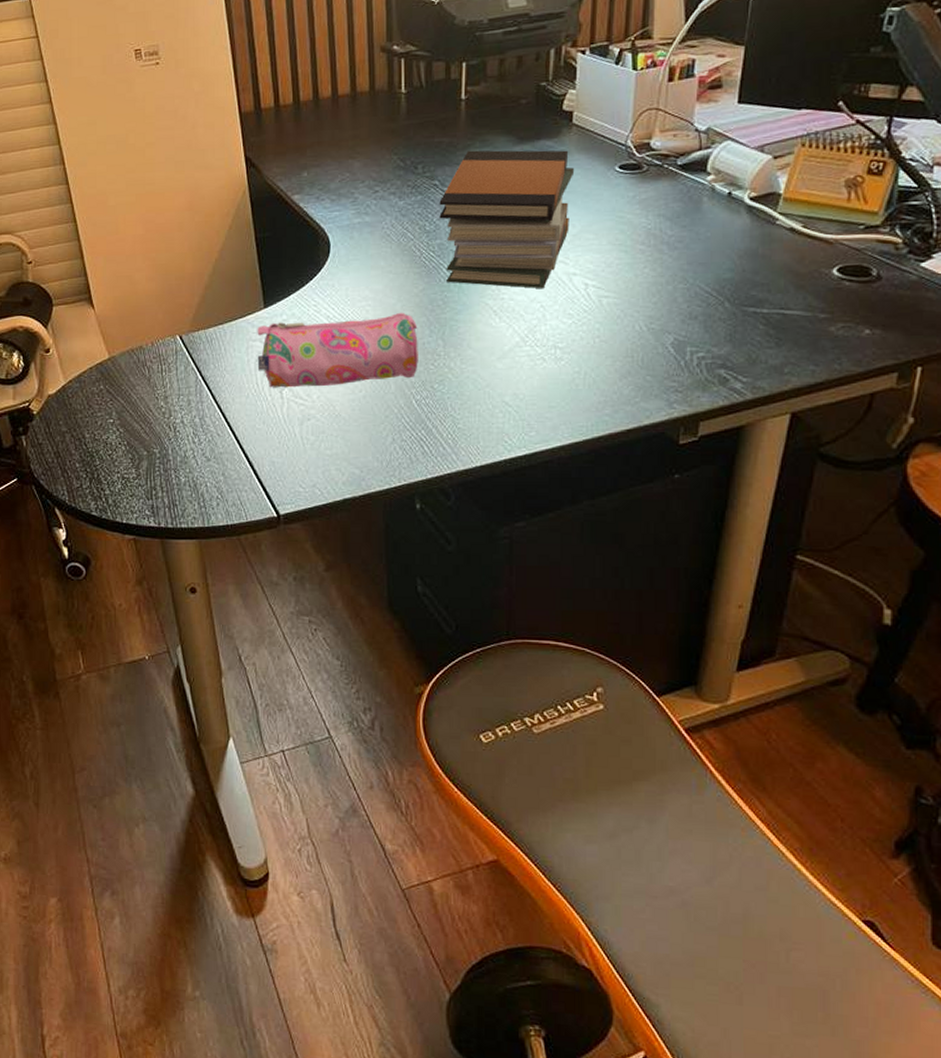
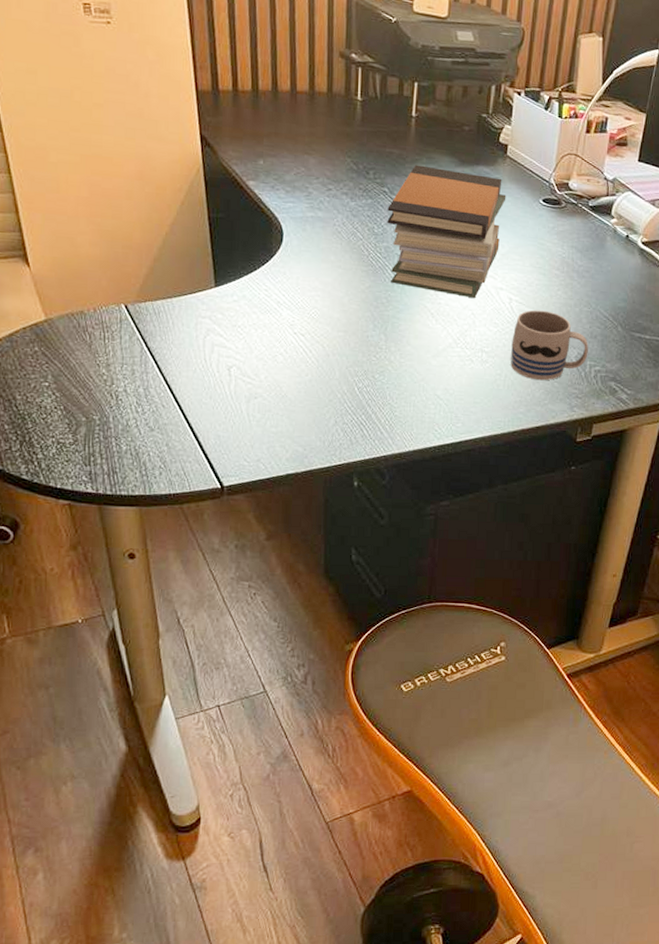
pencil case: present [257,312,418,388] -> none [206,302,363,368]
mug: none [590,293,687,375] -> present [510,310,588,381]

